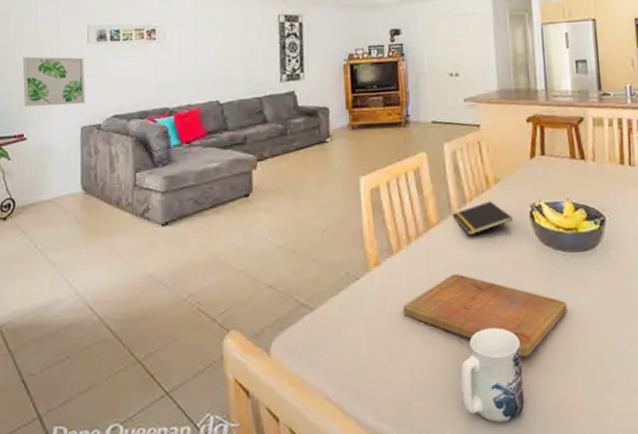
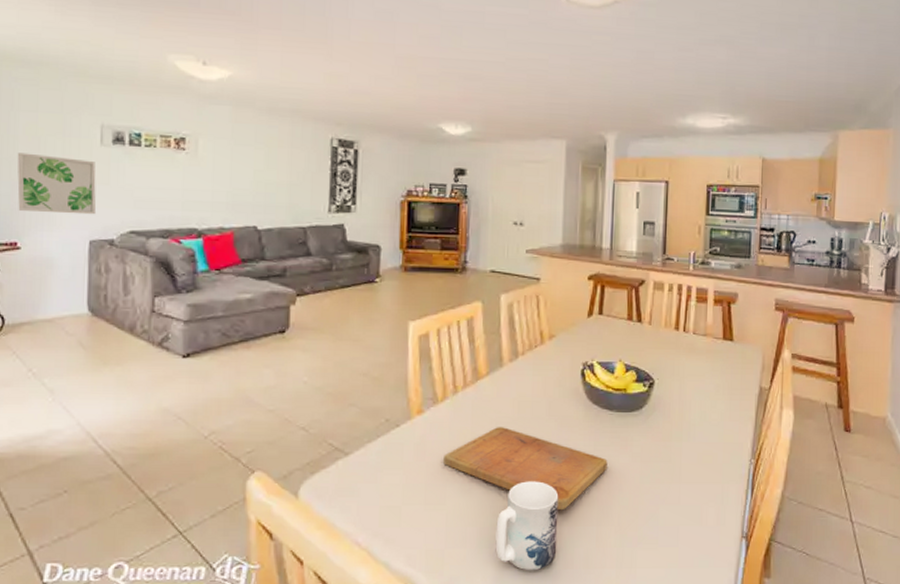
notepad: present [452,201,513,236] -> none [503,356,564,390]

